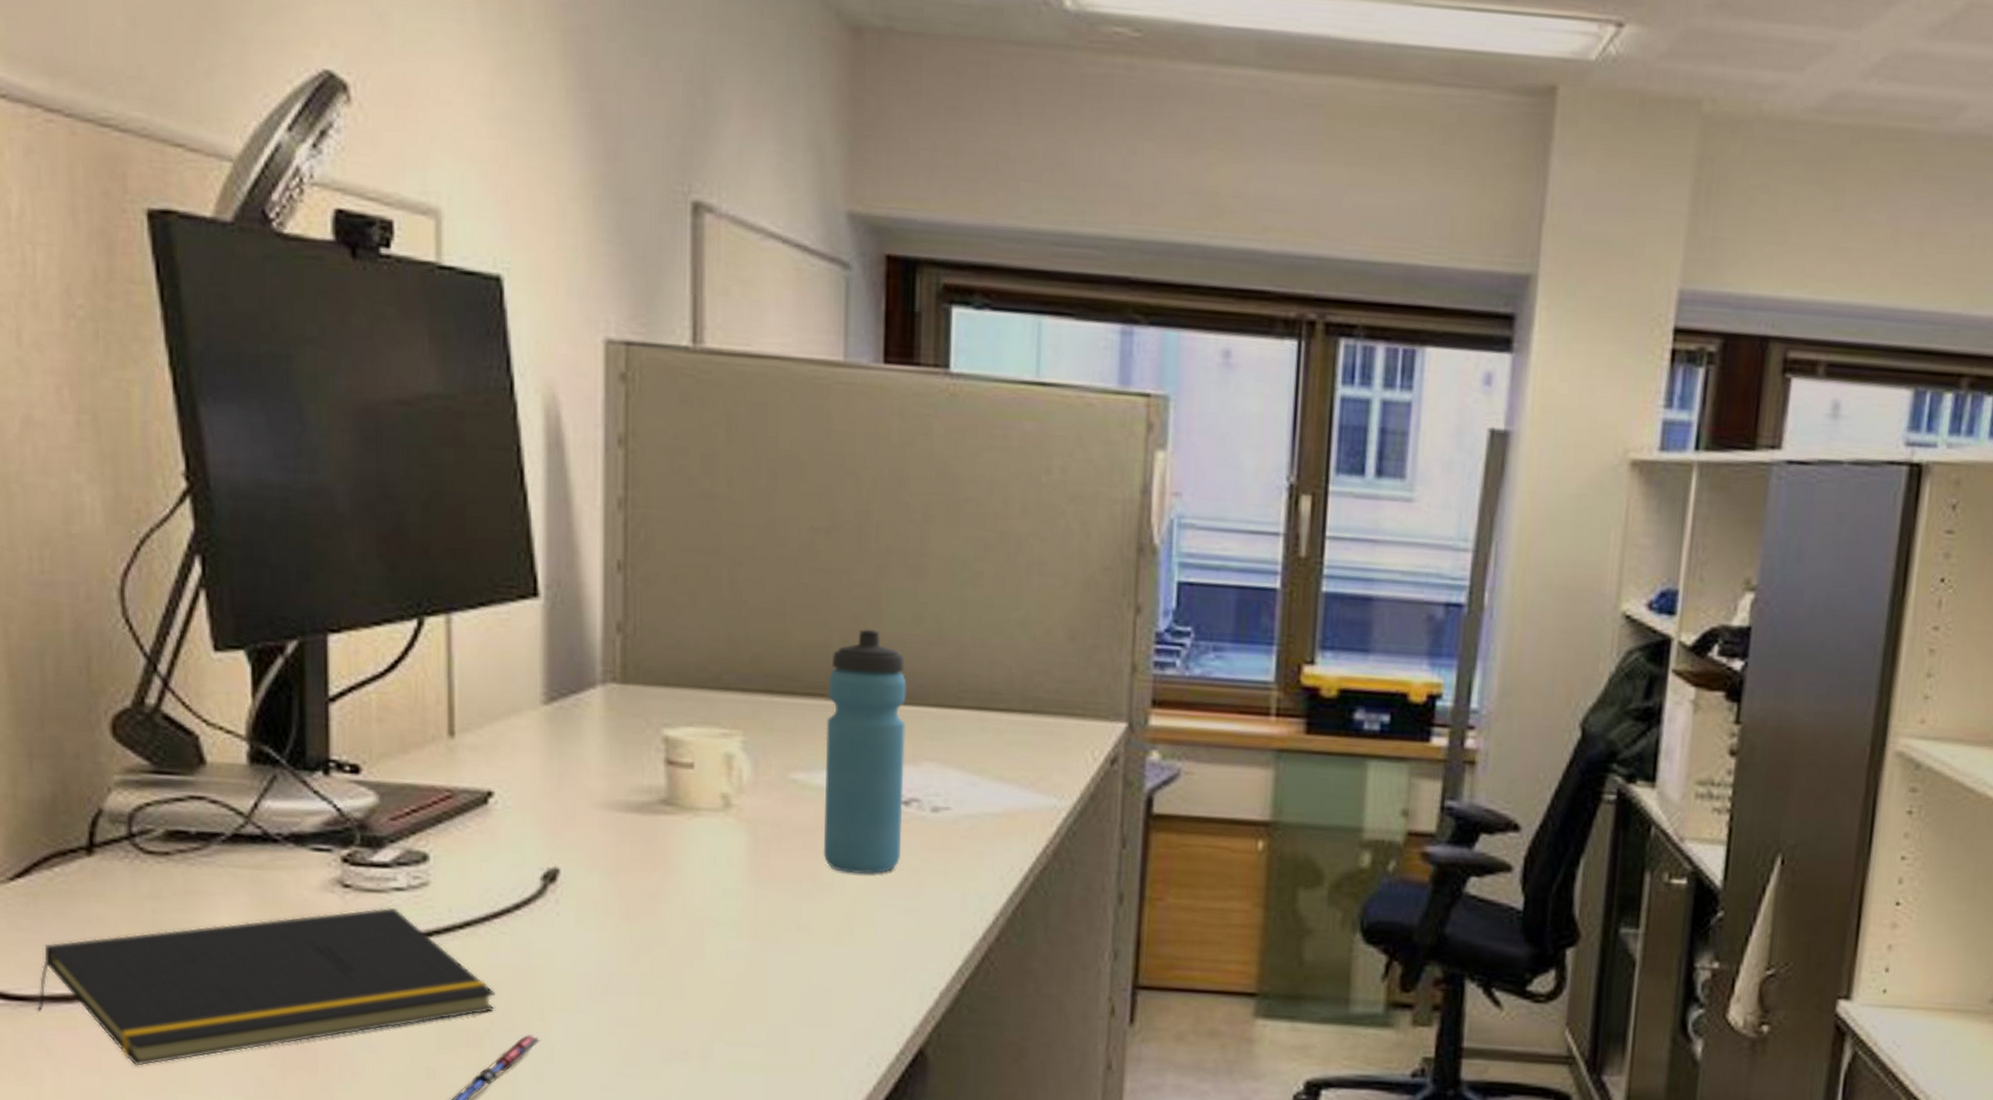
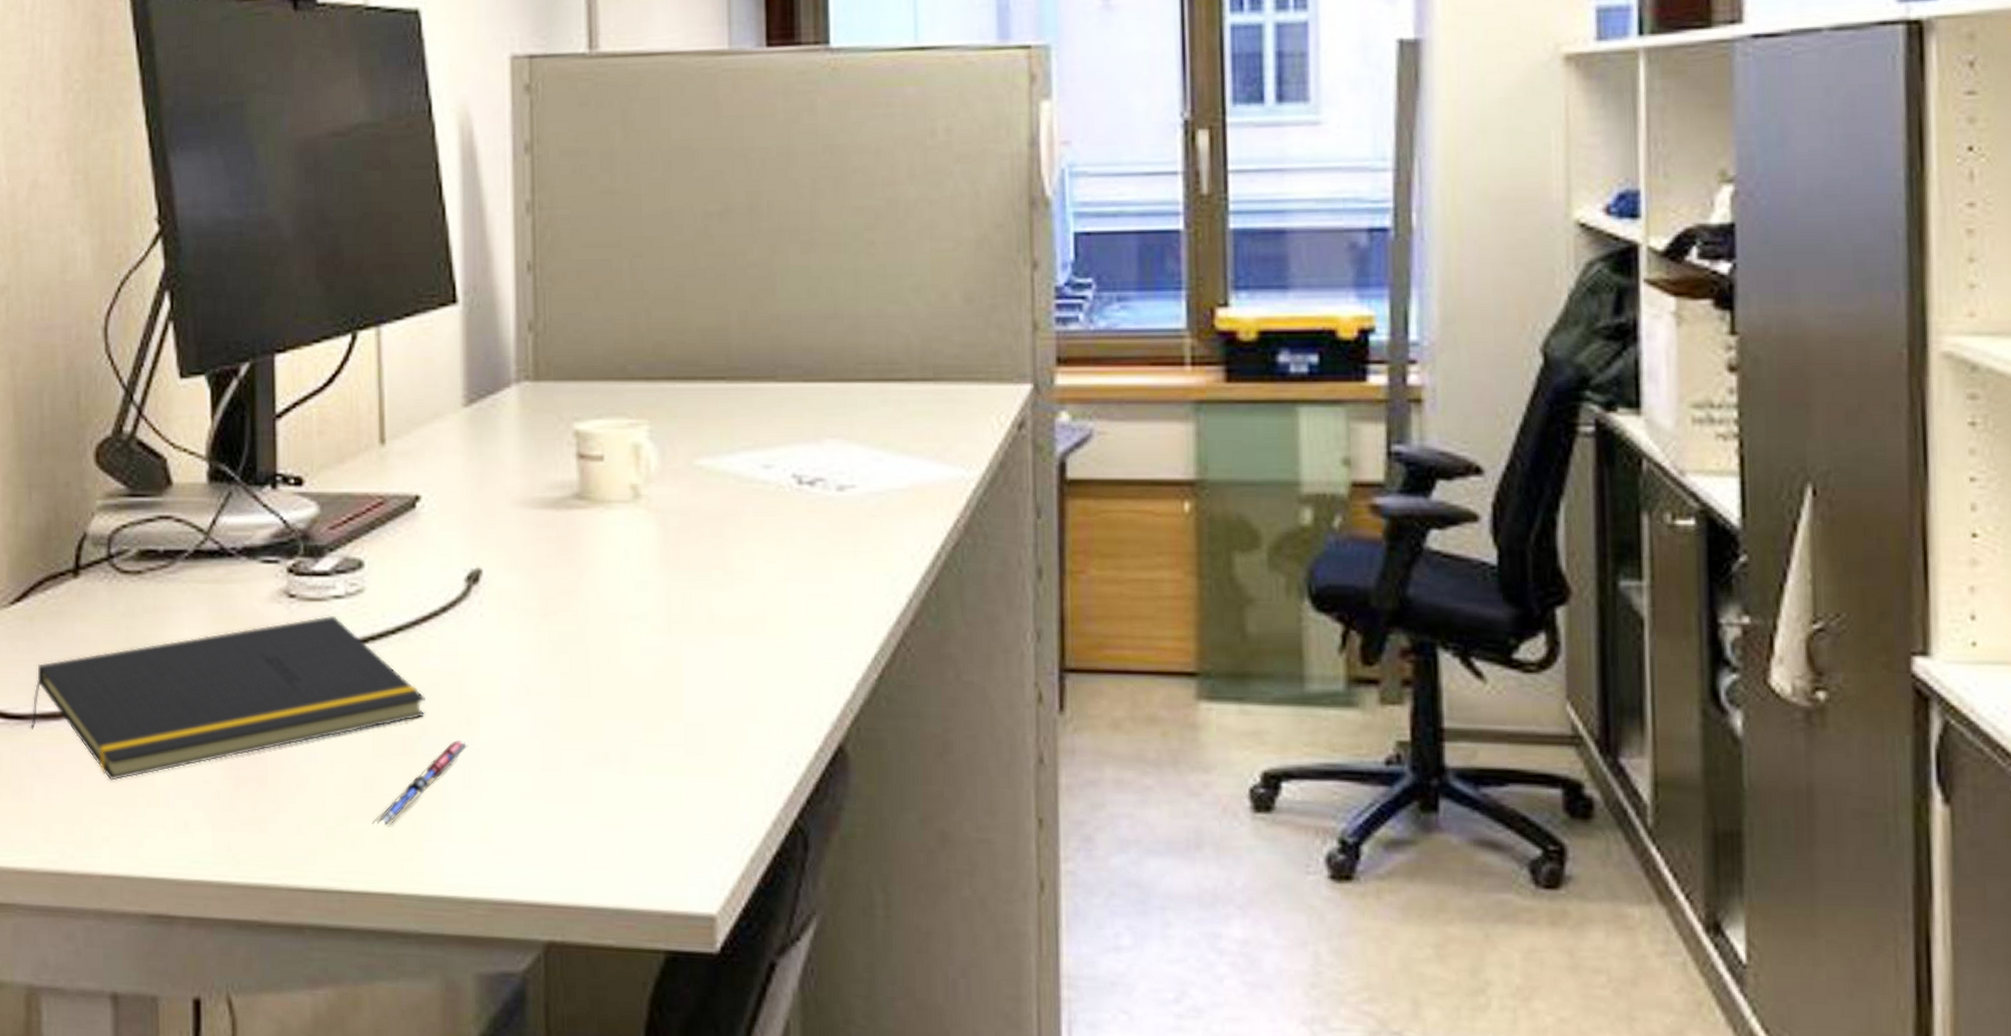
water bottle: present [824,629,907,875] -> none [728,308,808,561]

